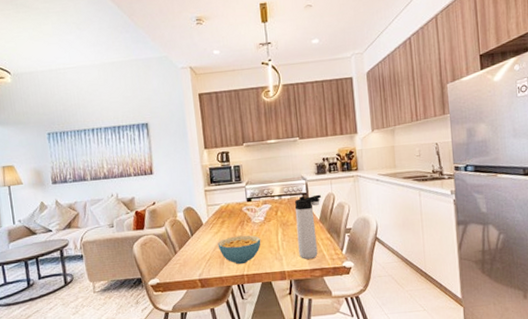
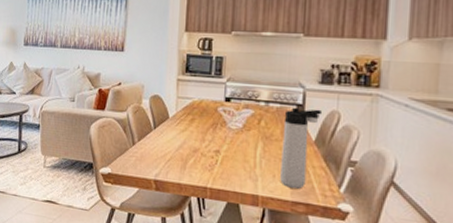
cereal bowl: present [217,235,261,265] -> none [182,139,235,175]

